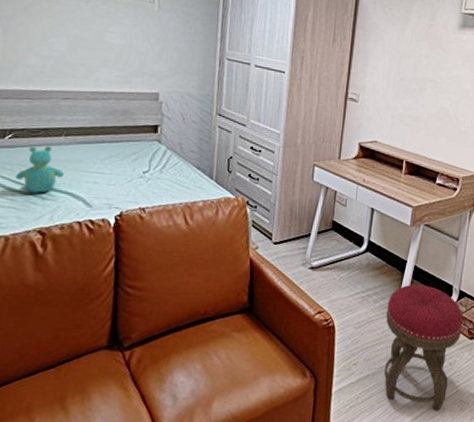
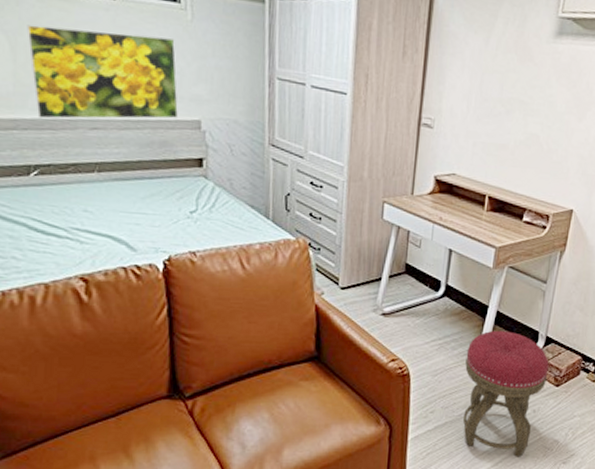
teddy bear: present [15,146,65,193] -> none [48,183,103,237]
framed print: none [18,12,143,91] -> present [27,24,178,119]

